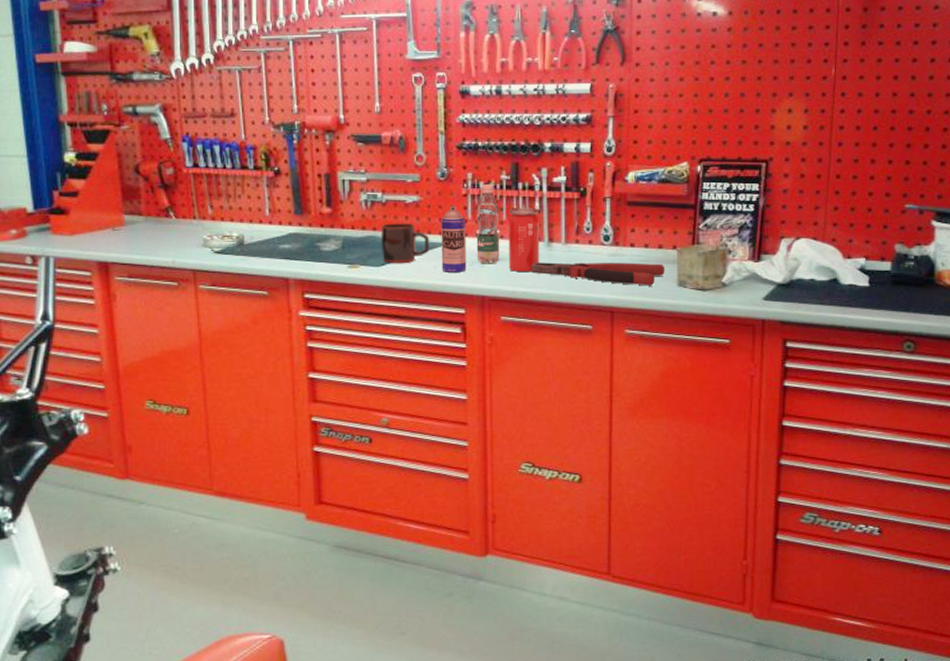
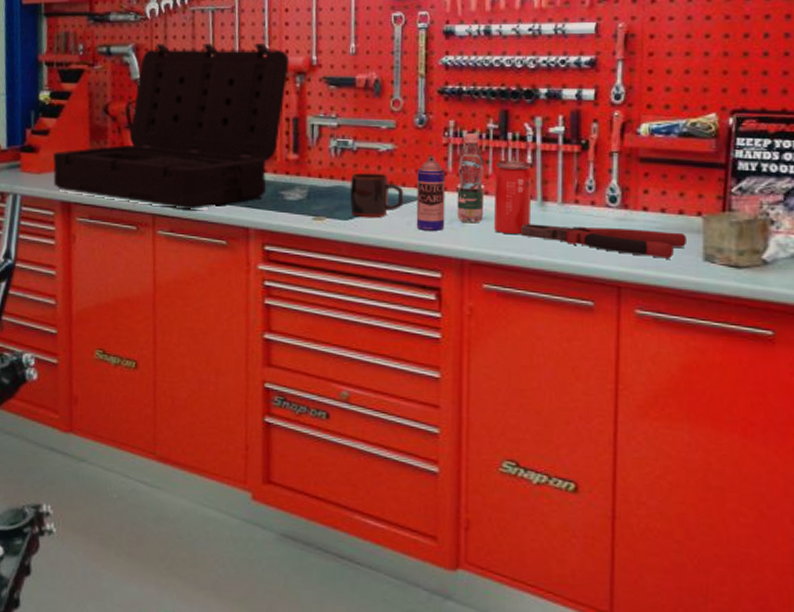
toolbox: none [84,102,318,265] -> present [52,42,290,211]

